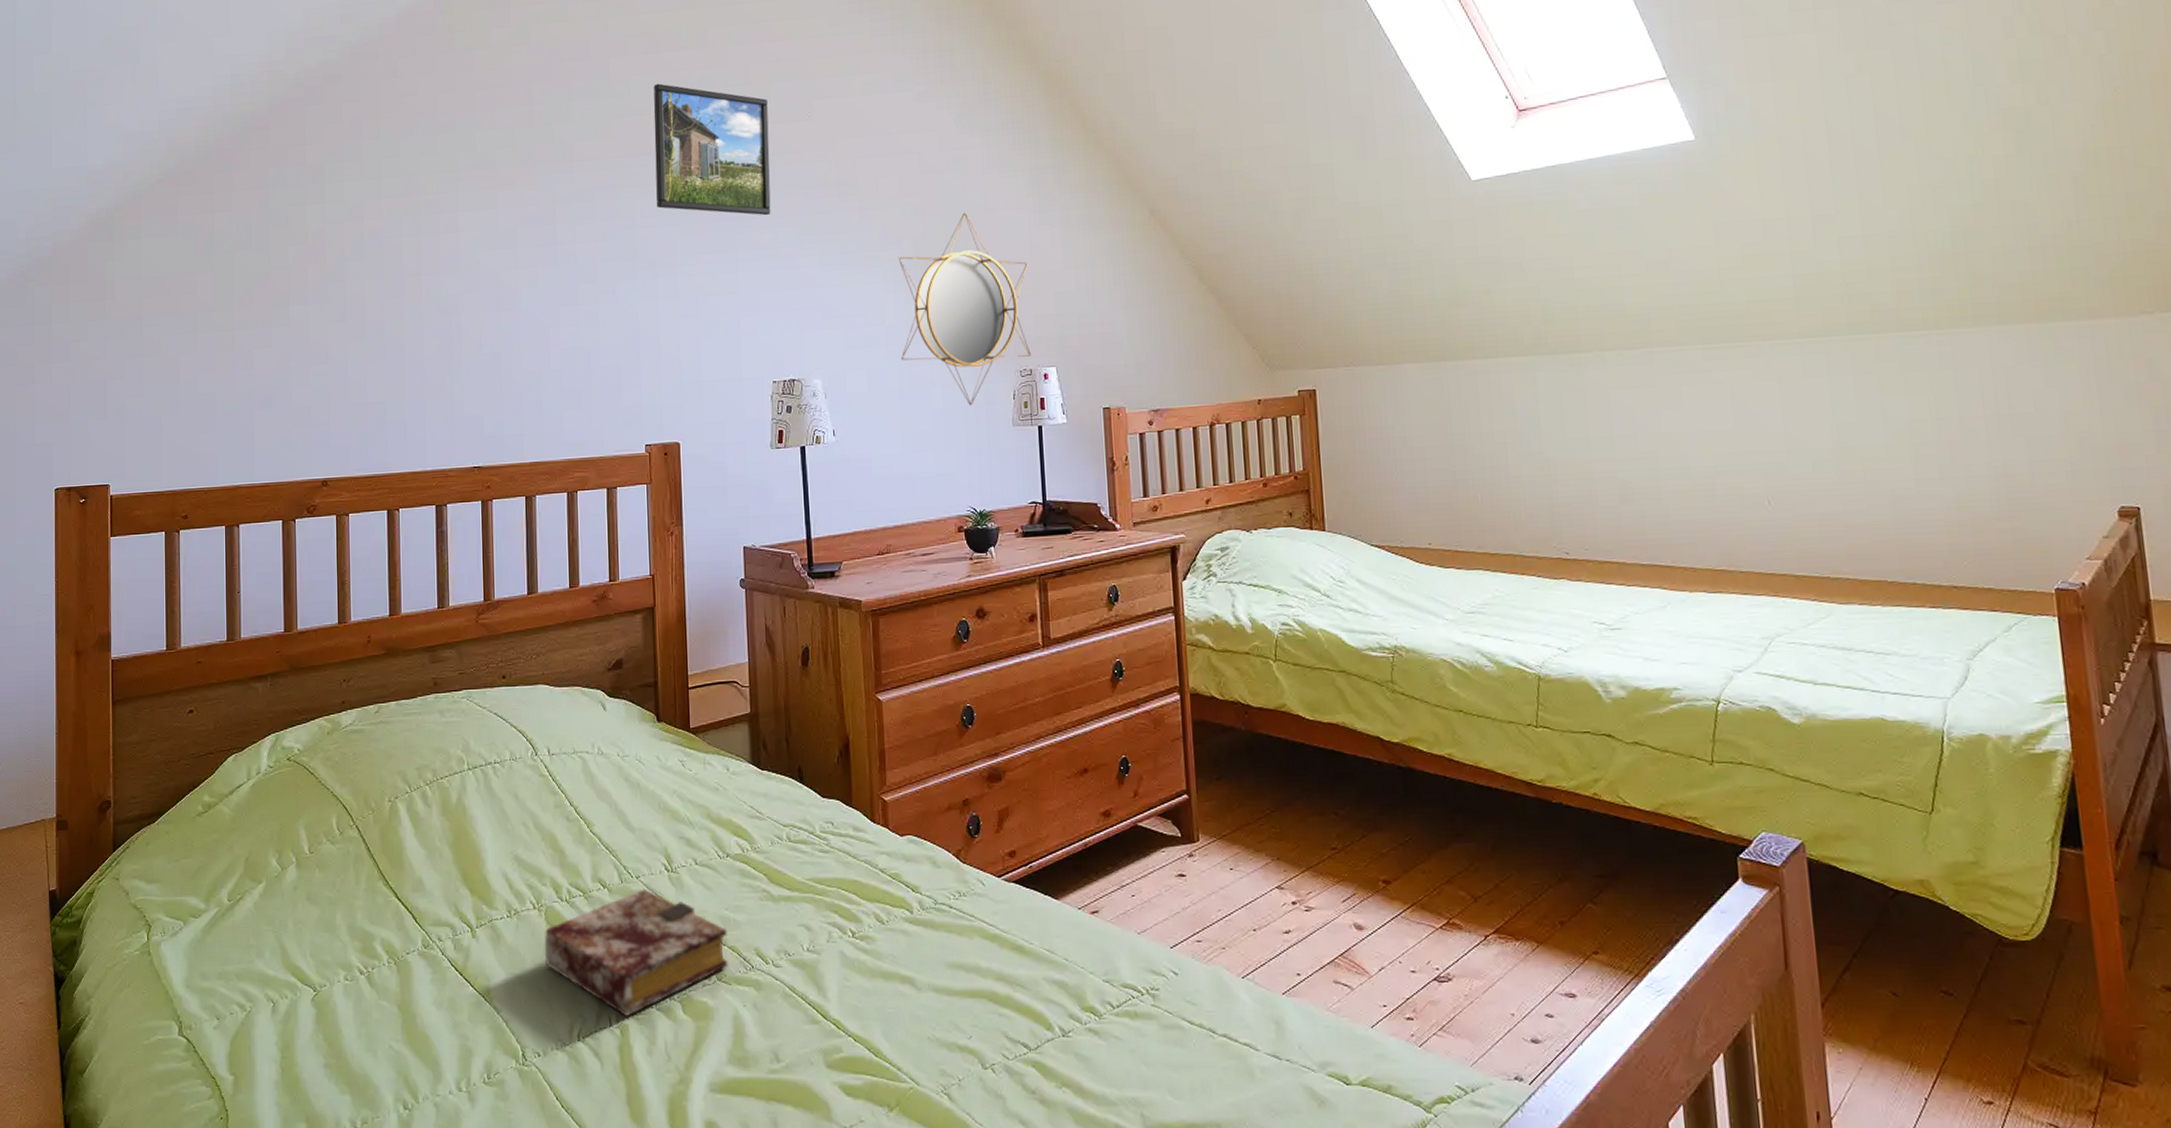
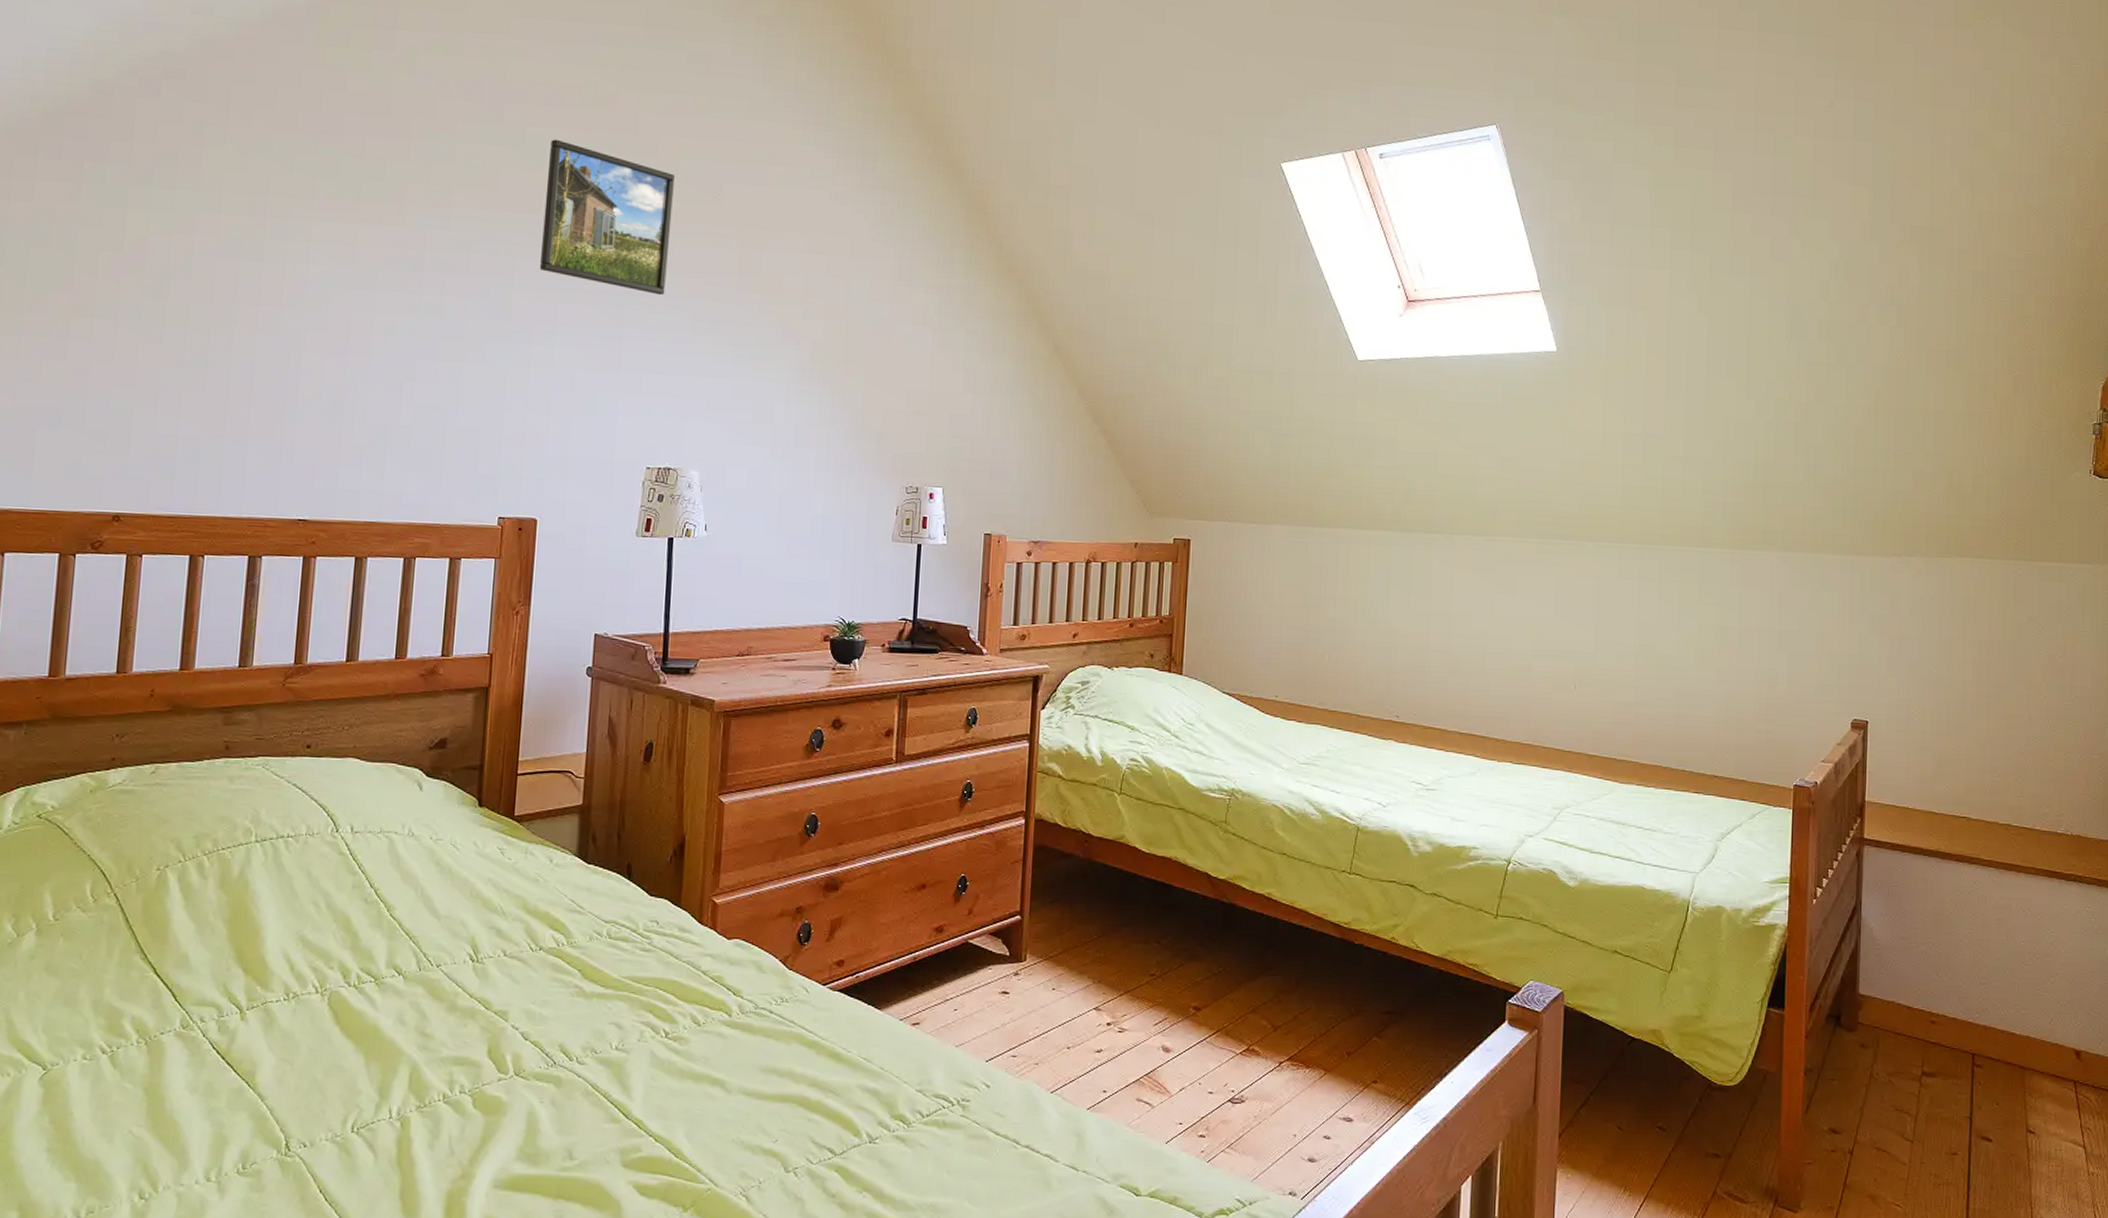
book: present [544,889,728,1017] -> none [322,978,531,1109]
home mirror: present [898,212,1031,406] -> none [786,321,927,517]

